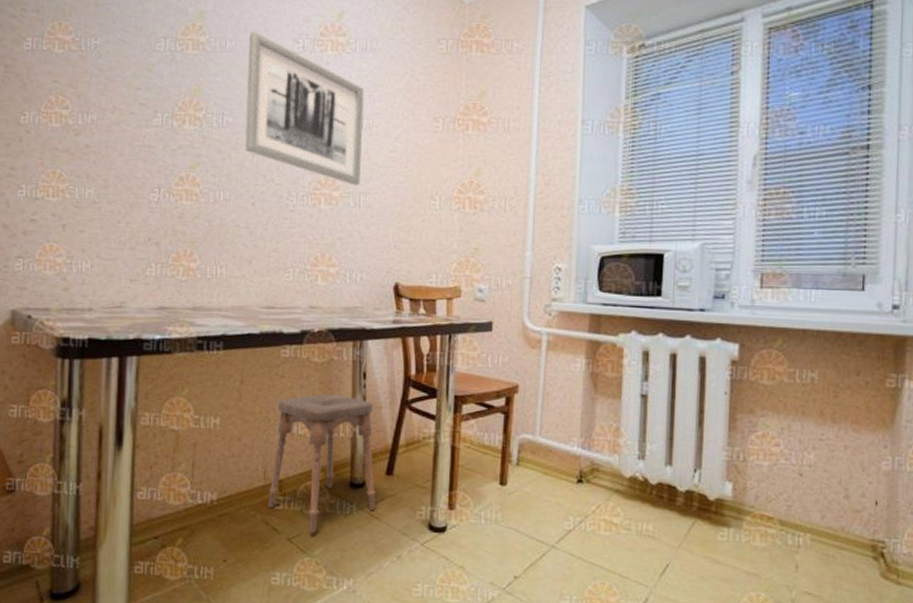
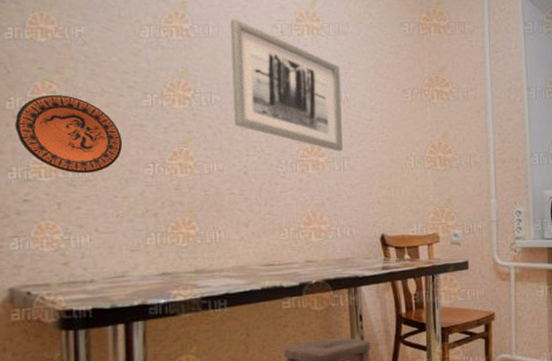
decorative plate: none [27,109,130,196] -> present [15,94,123,174]

